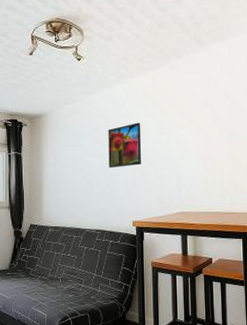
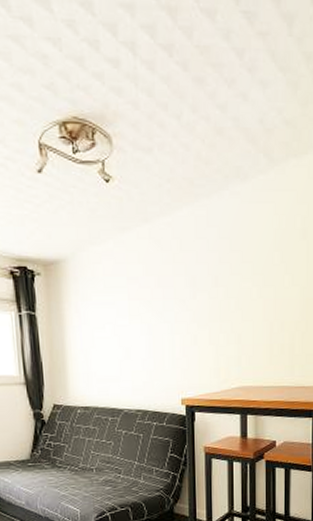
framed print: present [108,123,142,168] -> none [149,271,193,333]

